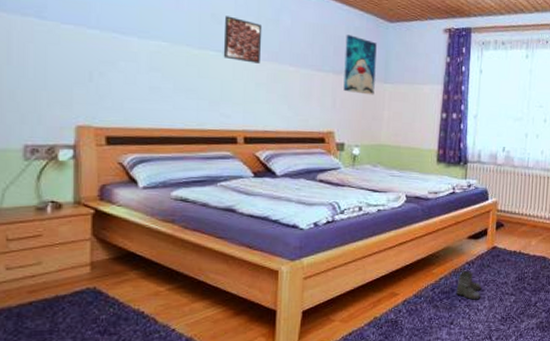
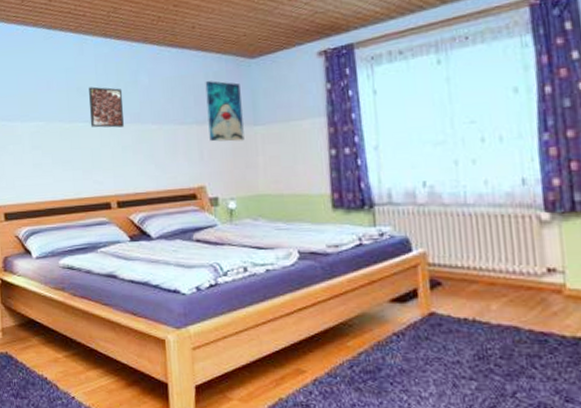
boots: present [456,270,482,300] -> none [384,343,423,384]

